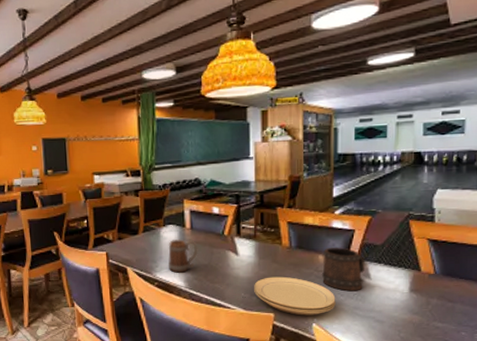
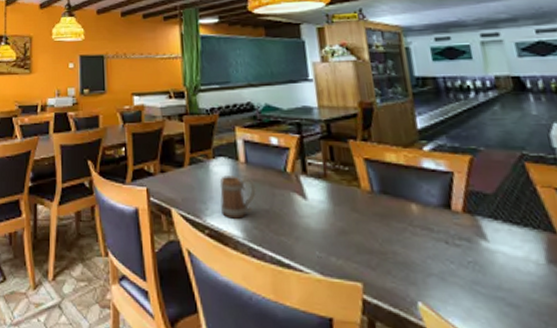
plate: present [254,276,336,316] -> none [331,230,446,290]
beer mug: present [321,247,365,292] -> none [415,195,480,258]

